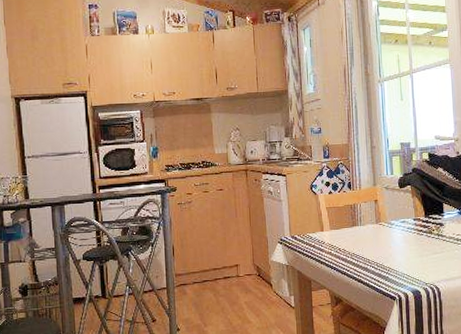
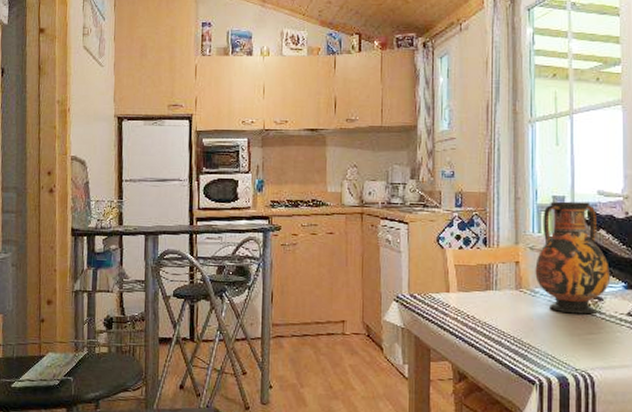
vase: none [390,146,449,239] -> present [535,201,611,315]

